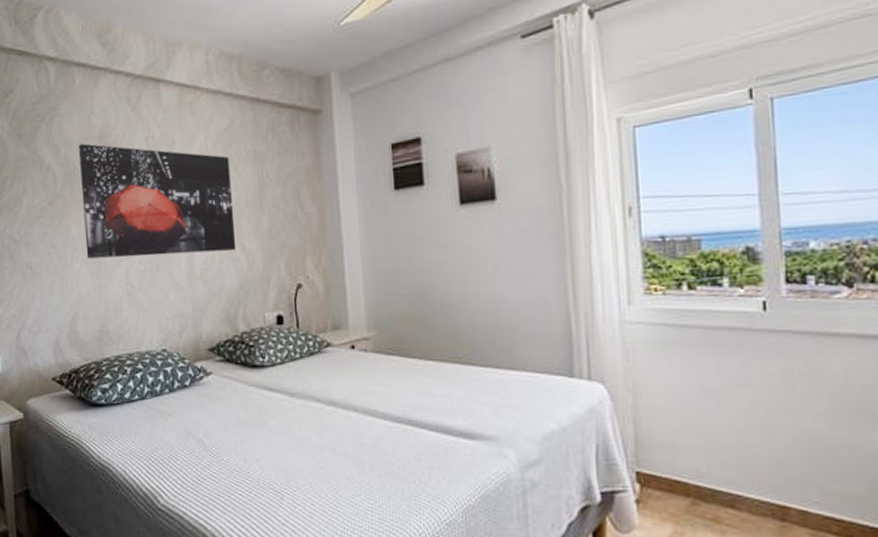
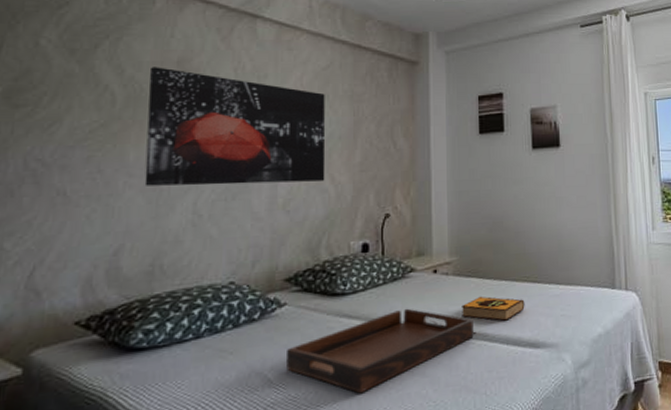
serving tray: none [216,384,398,466] -> present [287,308,474,394]
hardback book: none [383,376,457,406] -> present [462,296,525,321]

